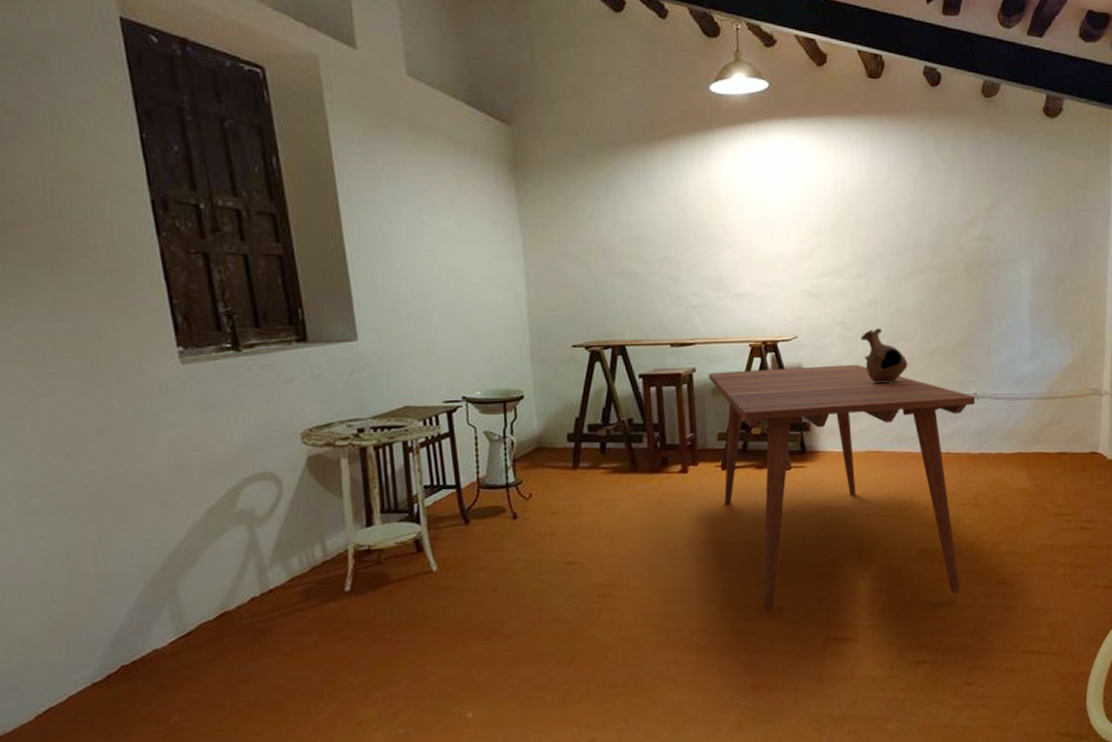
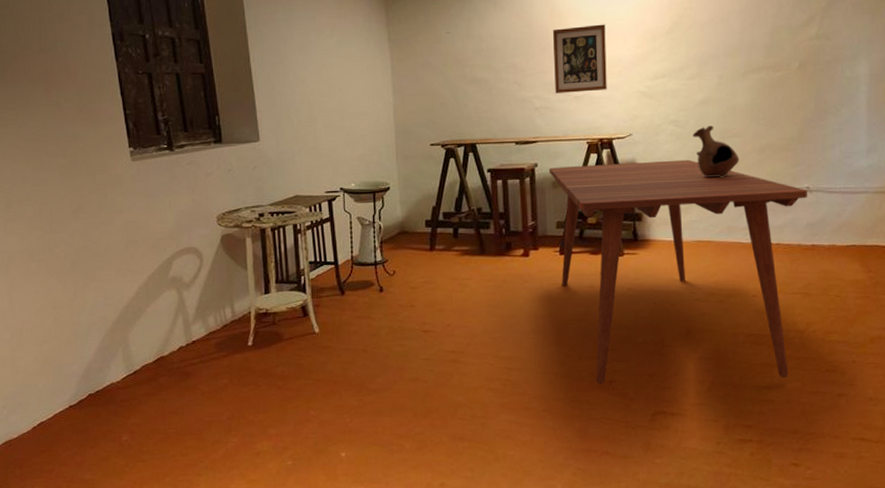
wall art: none [711,215,771,290] -> present [553,24,607,93]

